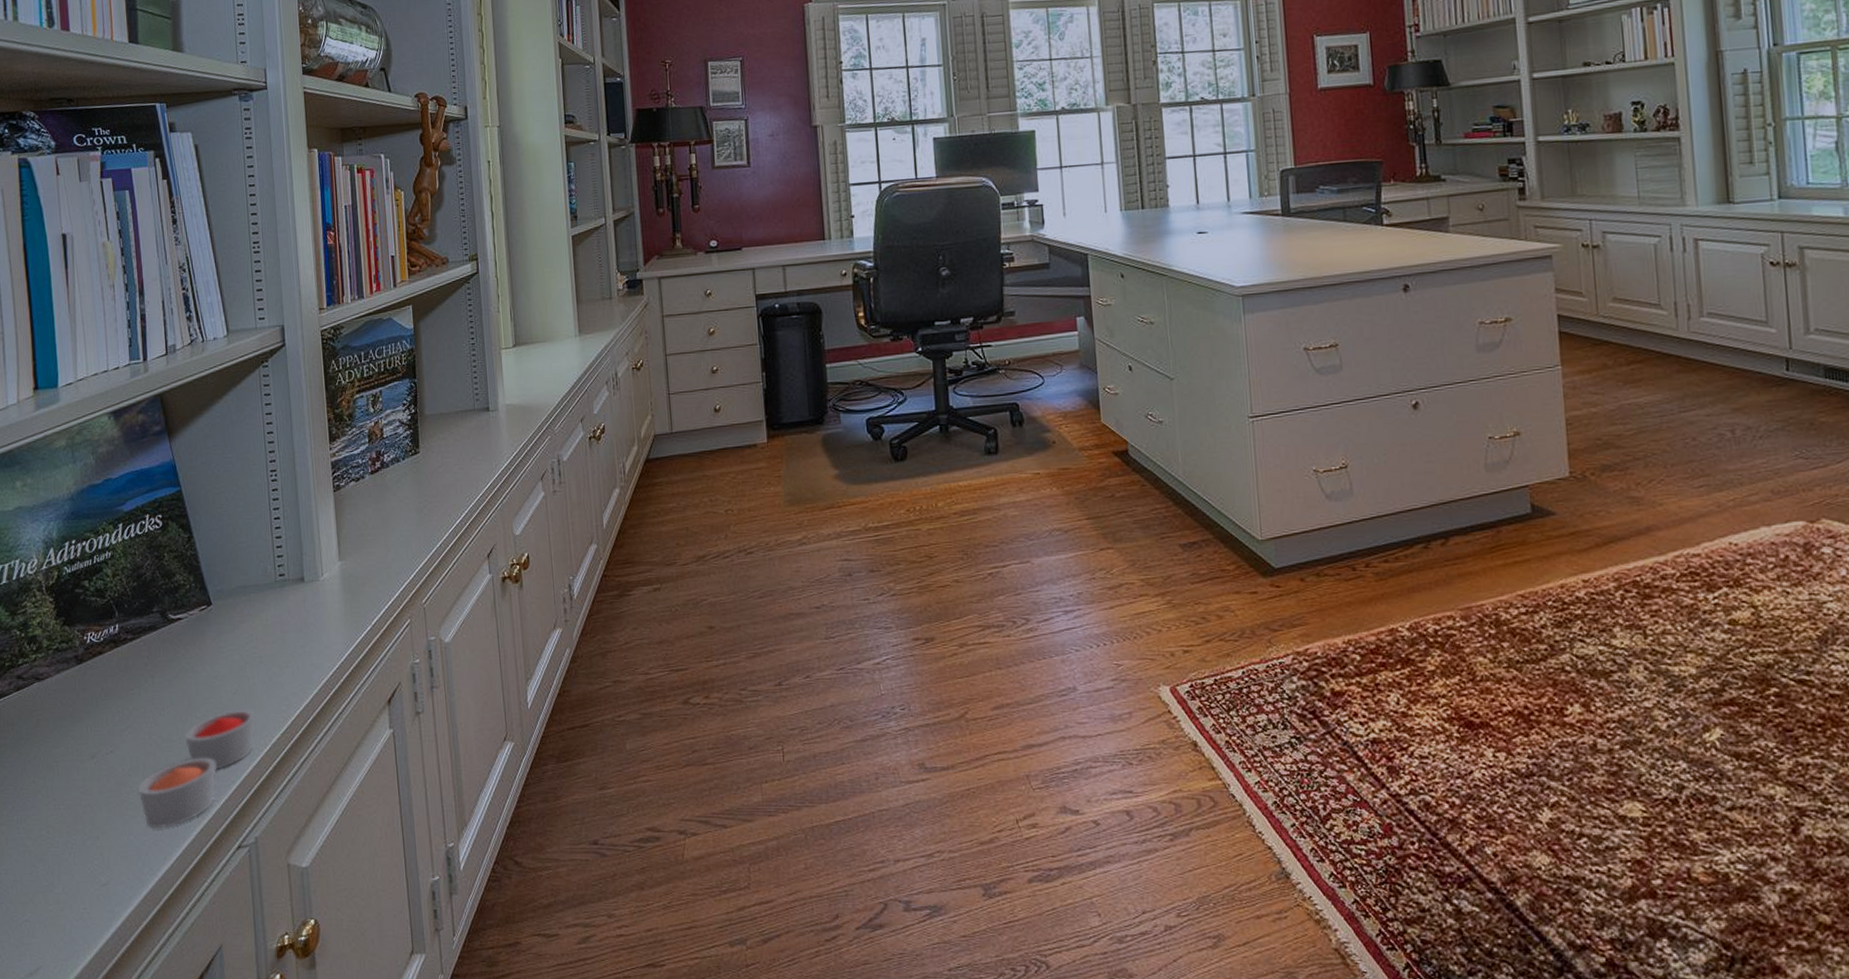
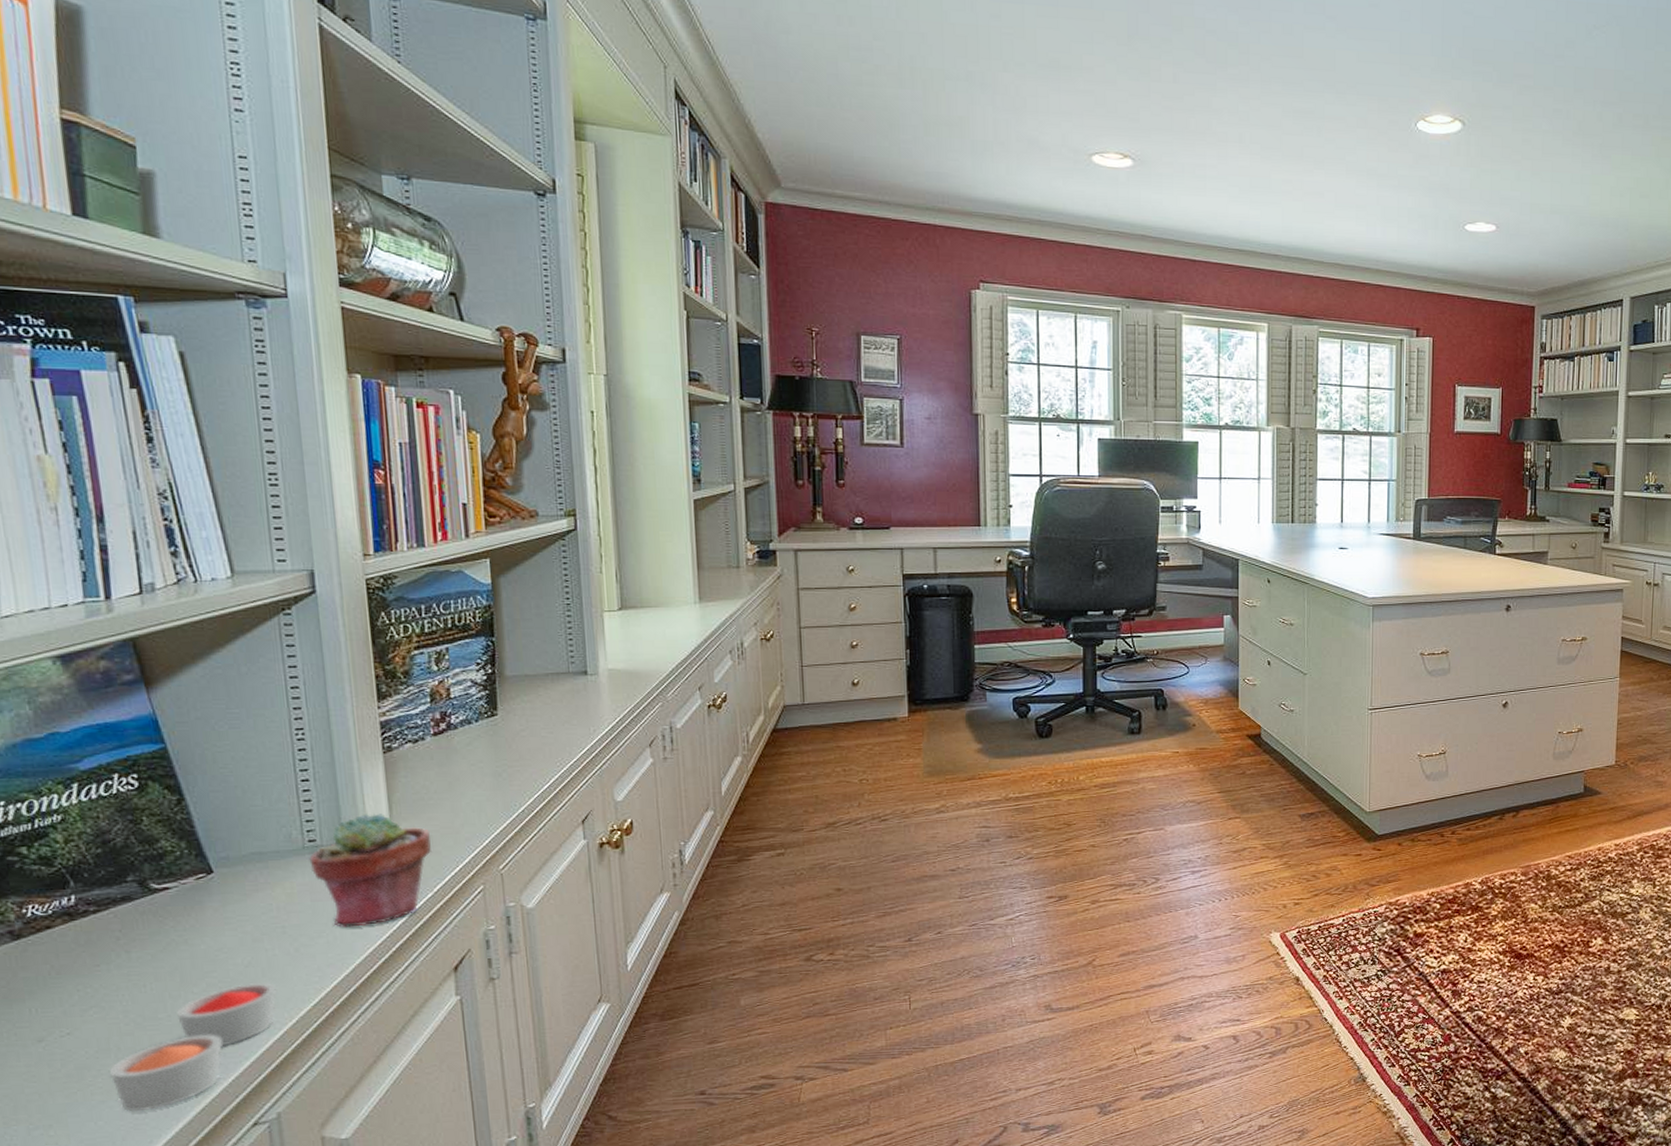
potted succulent: none [279,549,371,658] -> present [309,814,433,927]

